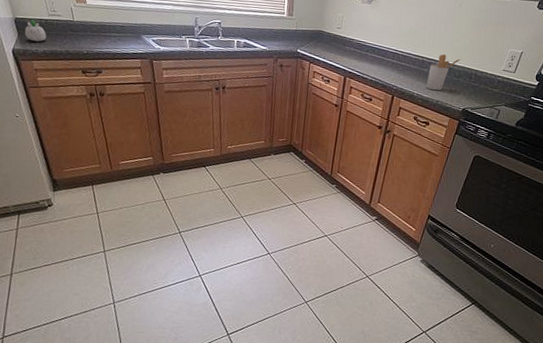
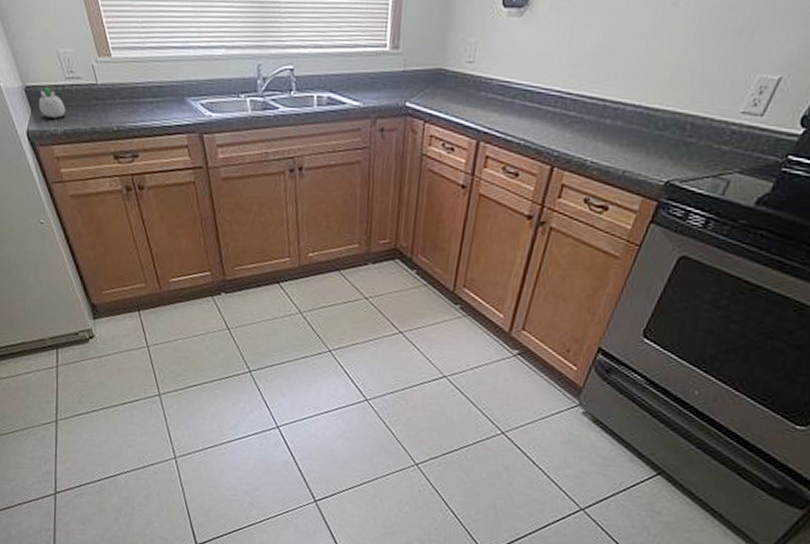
utensil holder: present [426,54,462,91] -> none [607,91,670,155]

